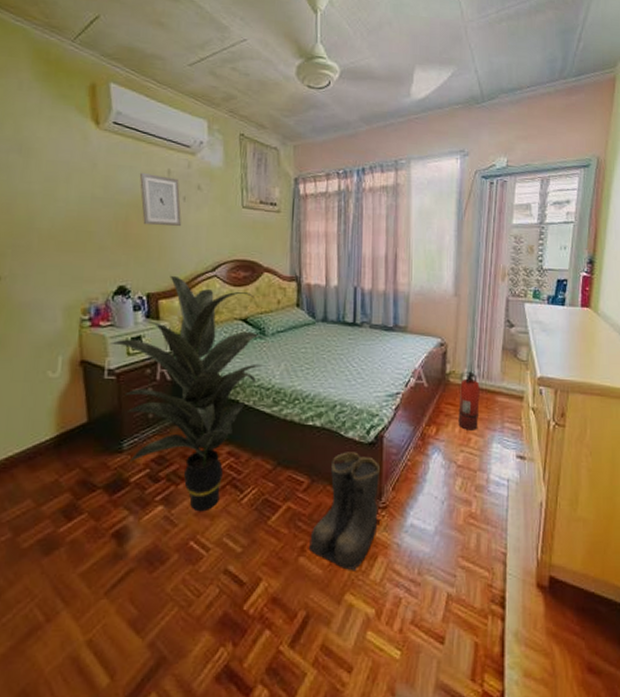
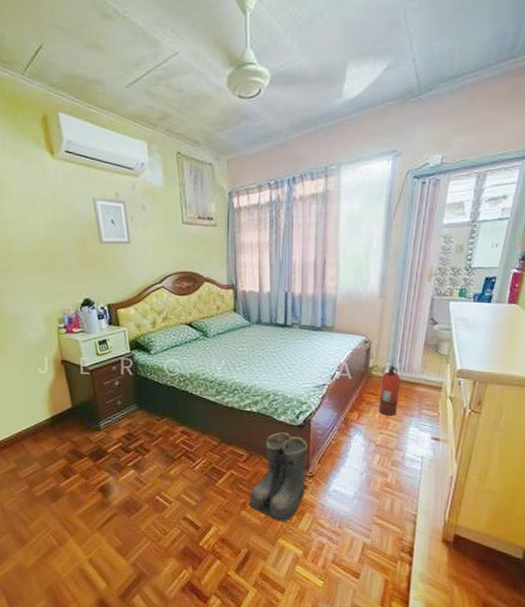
indoor plant: present [110,275,268,512] -> none [82,288,210,475]

